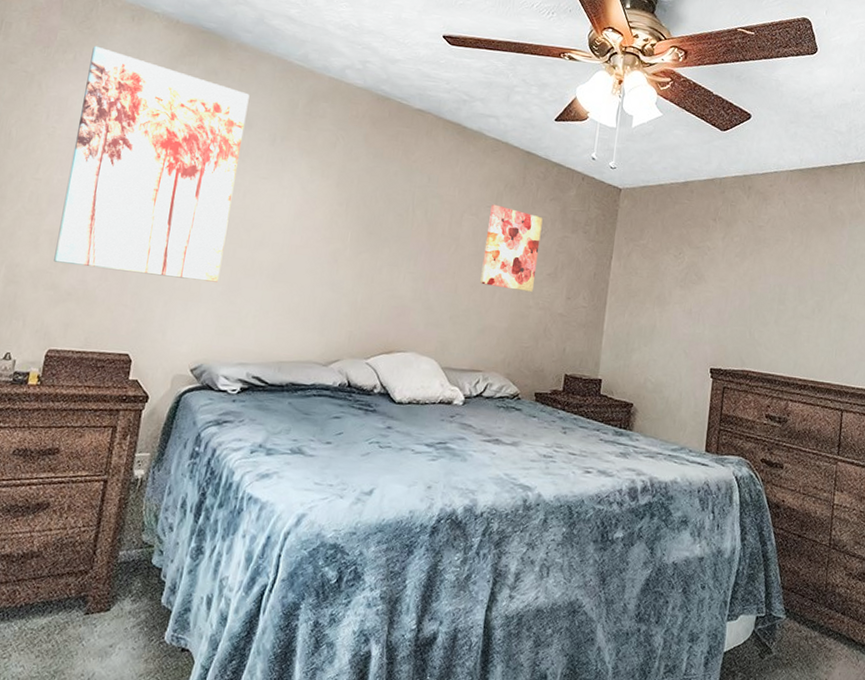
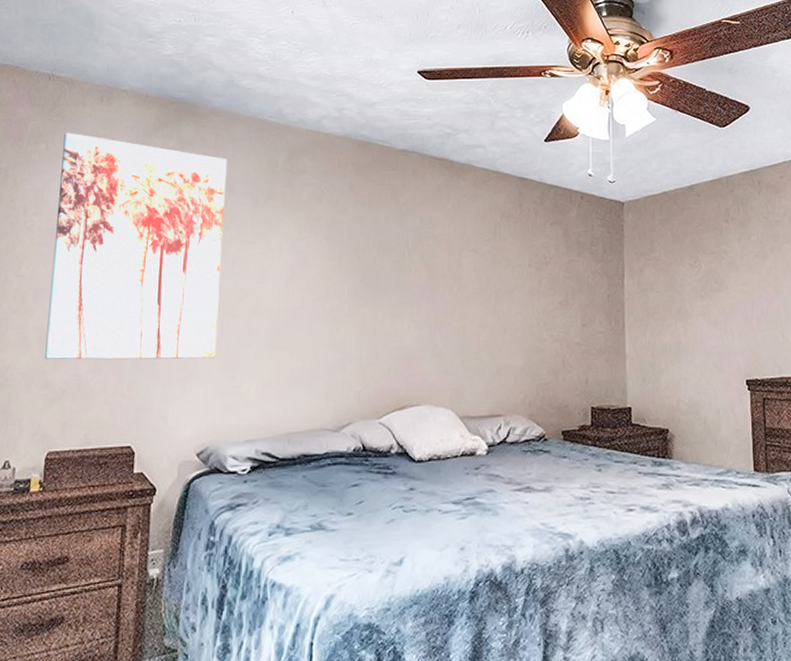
wall art: present [480,204,543,292] -> none [488,237,546,324]

